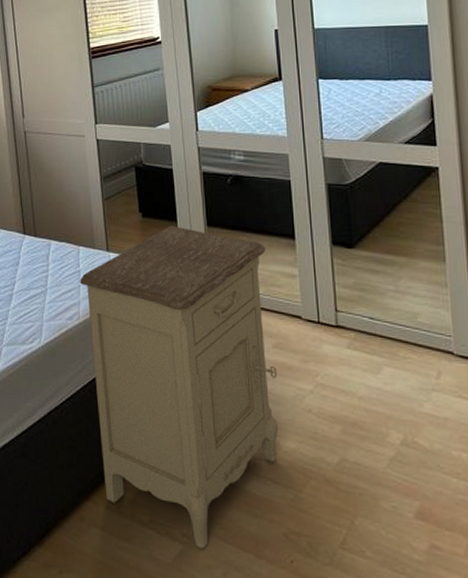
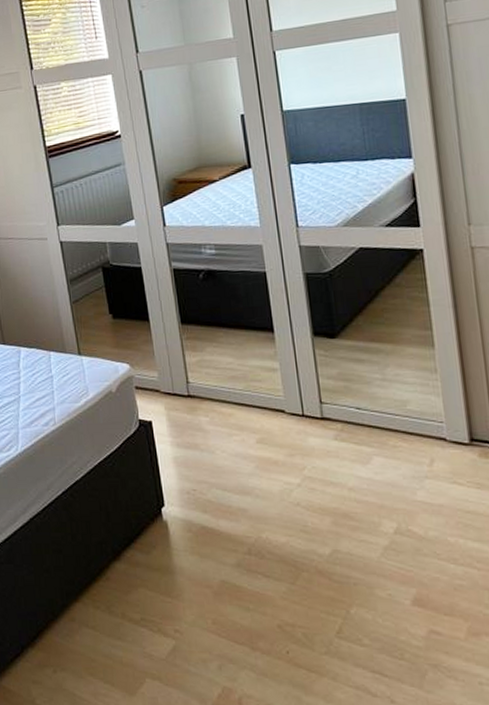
nightstand: present [80,225,278,549] -> none [53,325,267,644]

